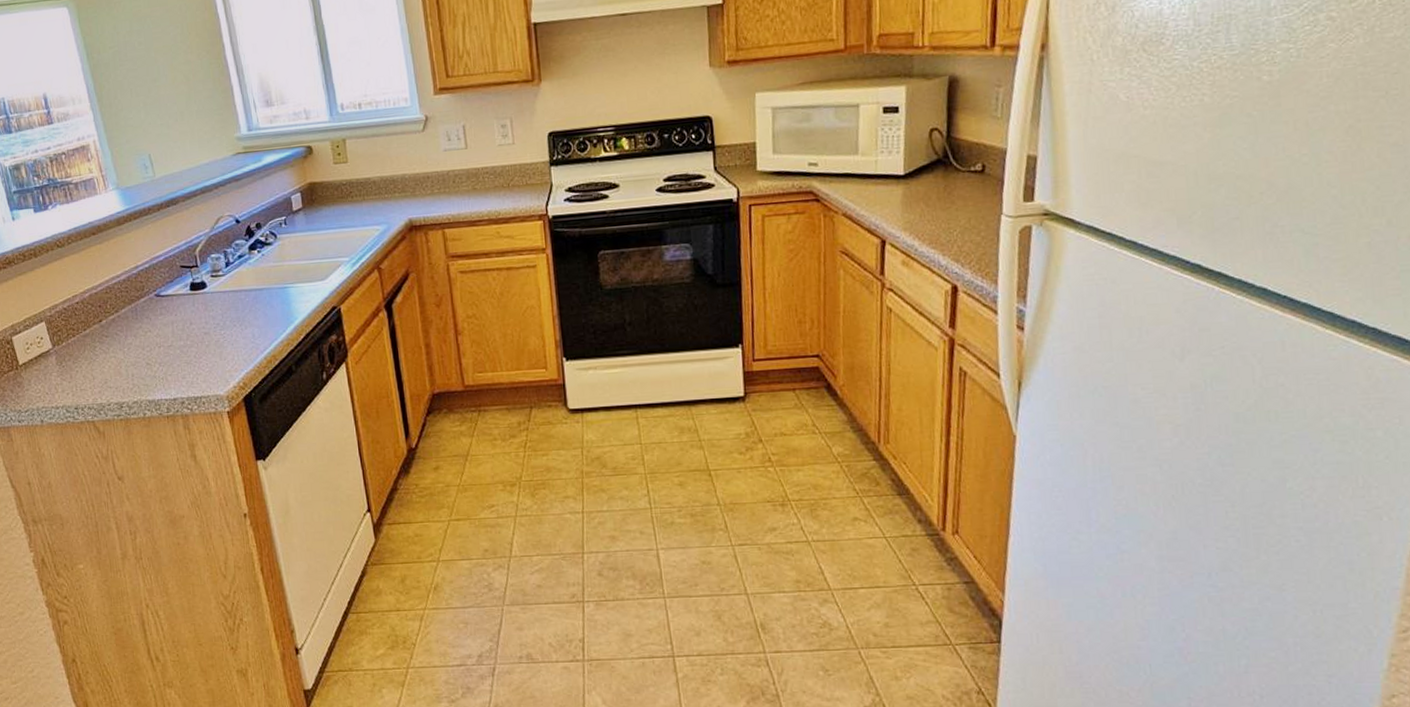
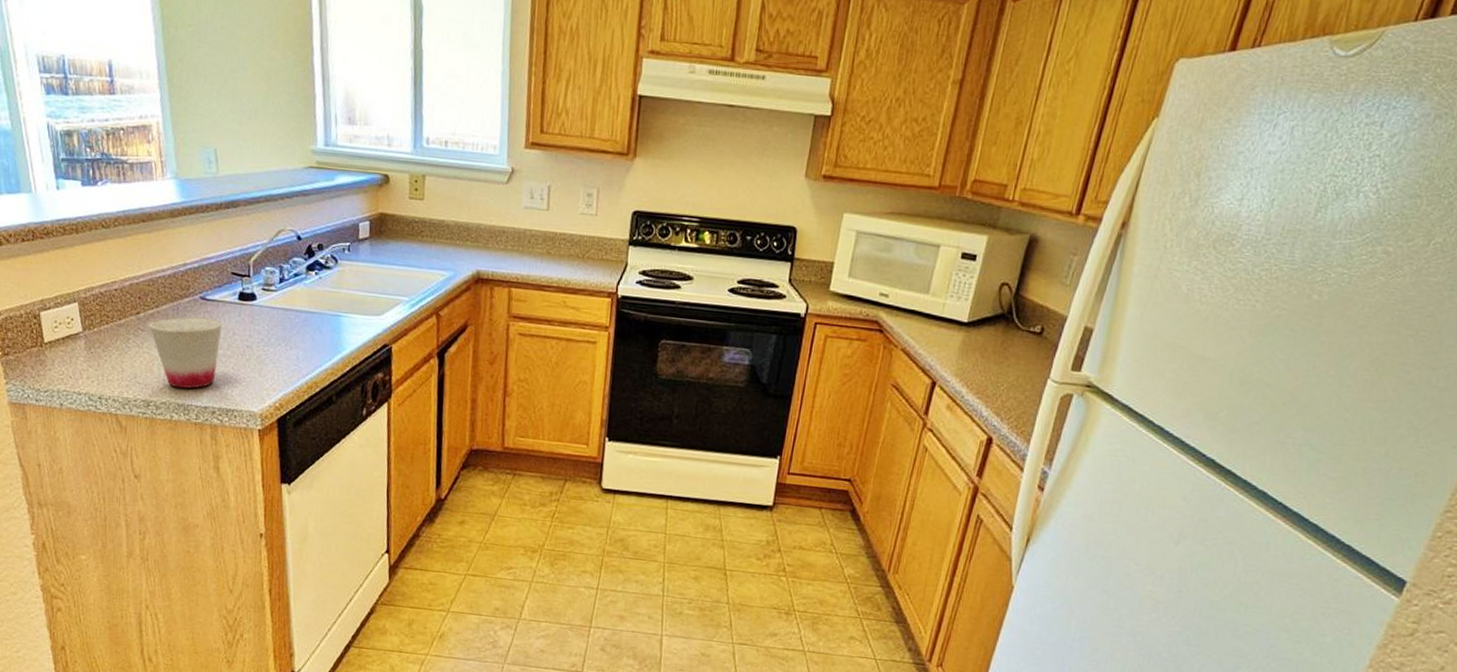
cup: none [111,313,180,386] -> present [148,316,222,389]

